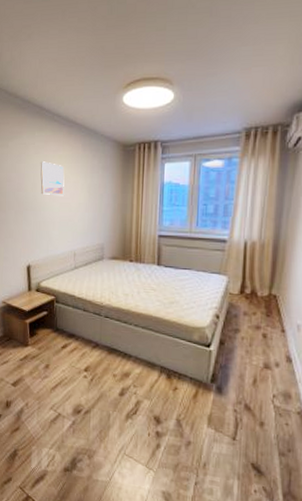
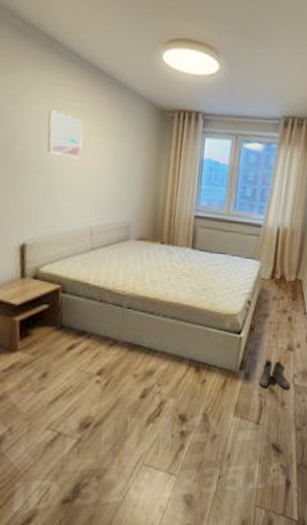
boots: none [231,375,269,409] -> present [258,359,290,389]

